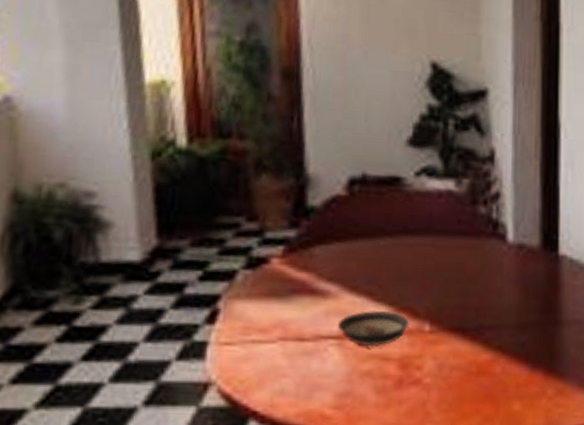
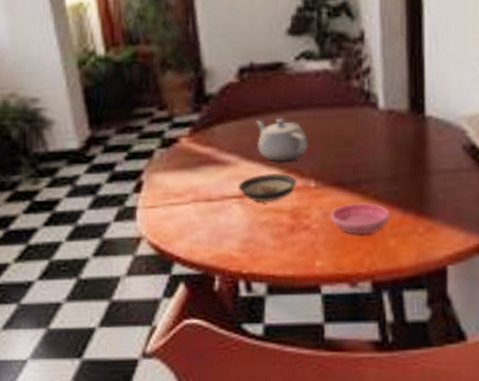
teapot: none [365,243,426,297] -> present [256,118,309,162]
saucer: none [445,354,516,395] -> present [330,203,390,235]

